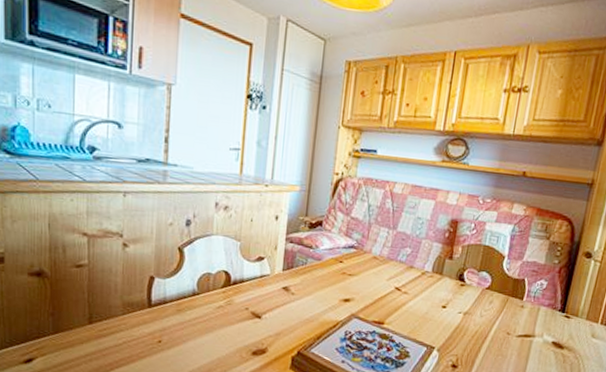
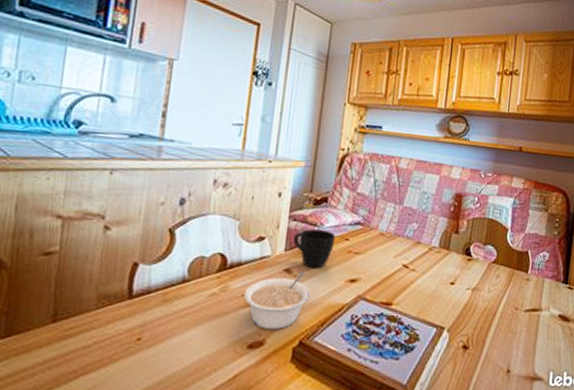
legume: none [246,290,307,341] -> present [243,272,311,330]
cup: none [290,251,330,288] -> present [293,229,336,269]

